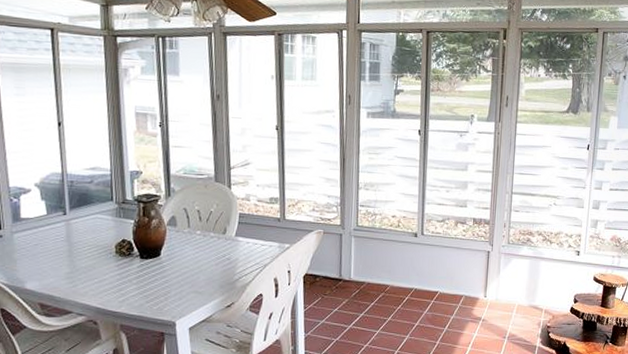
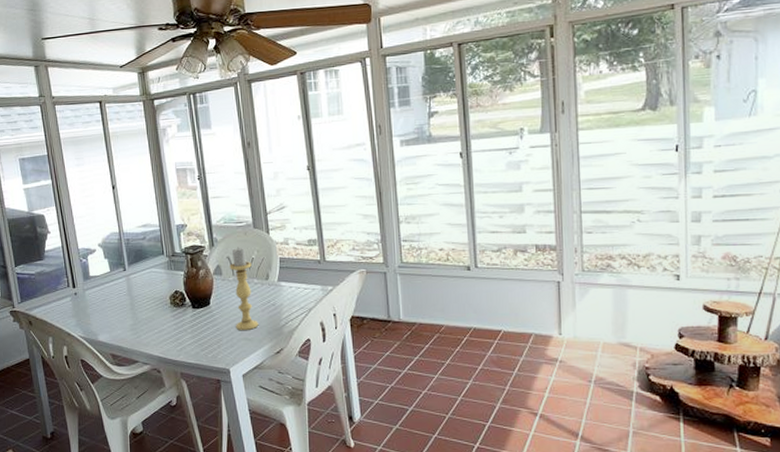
candle holder: none [185,199,211,283] -> present [229,247,259,330]

